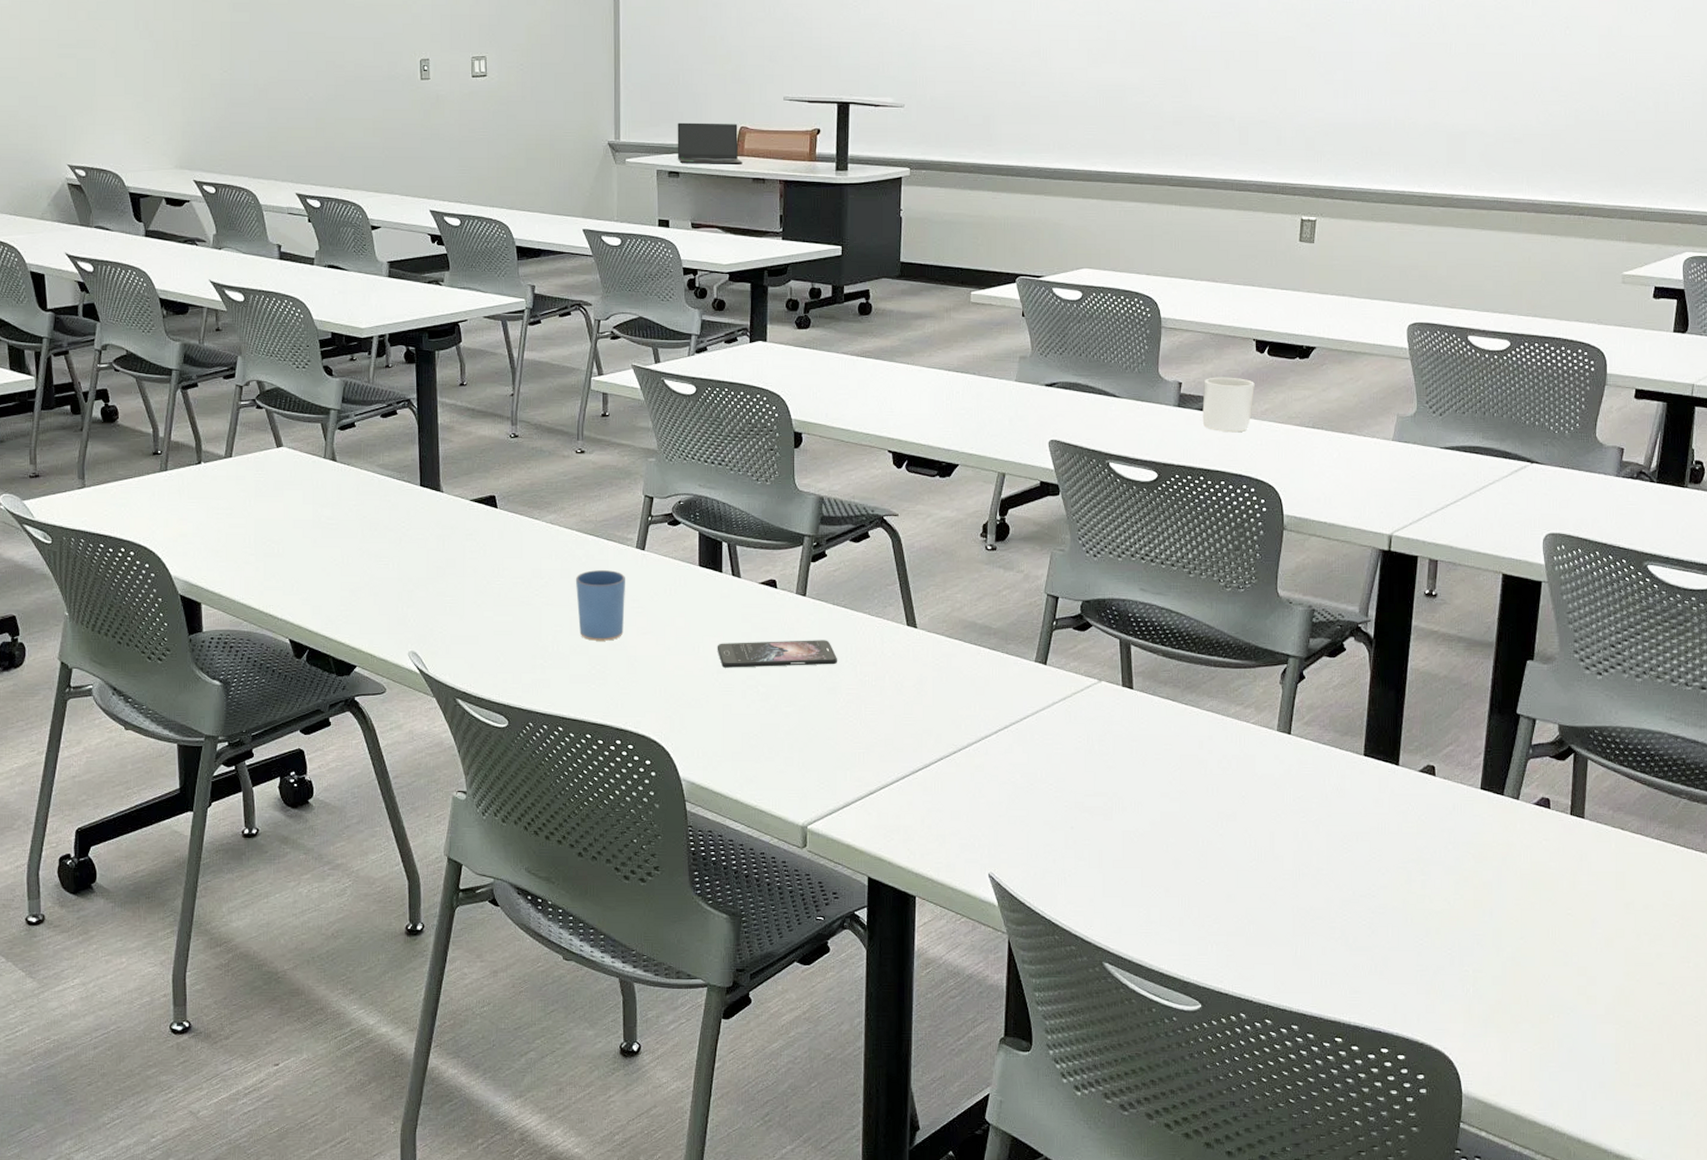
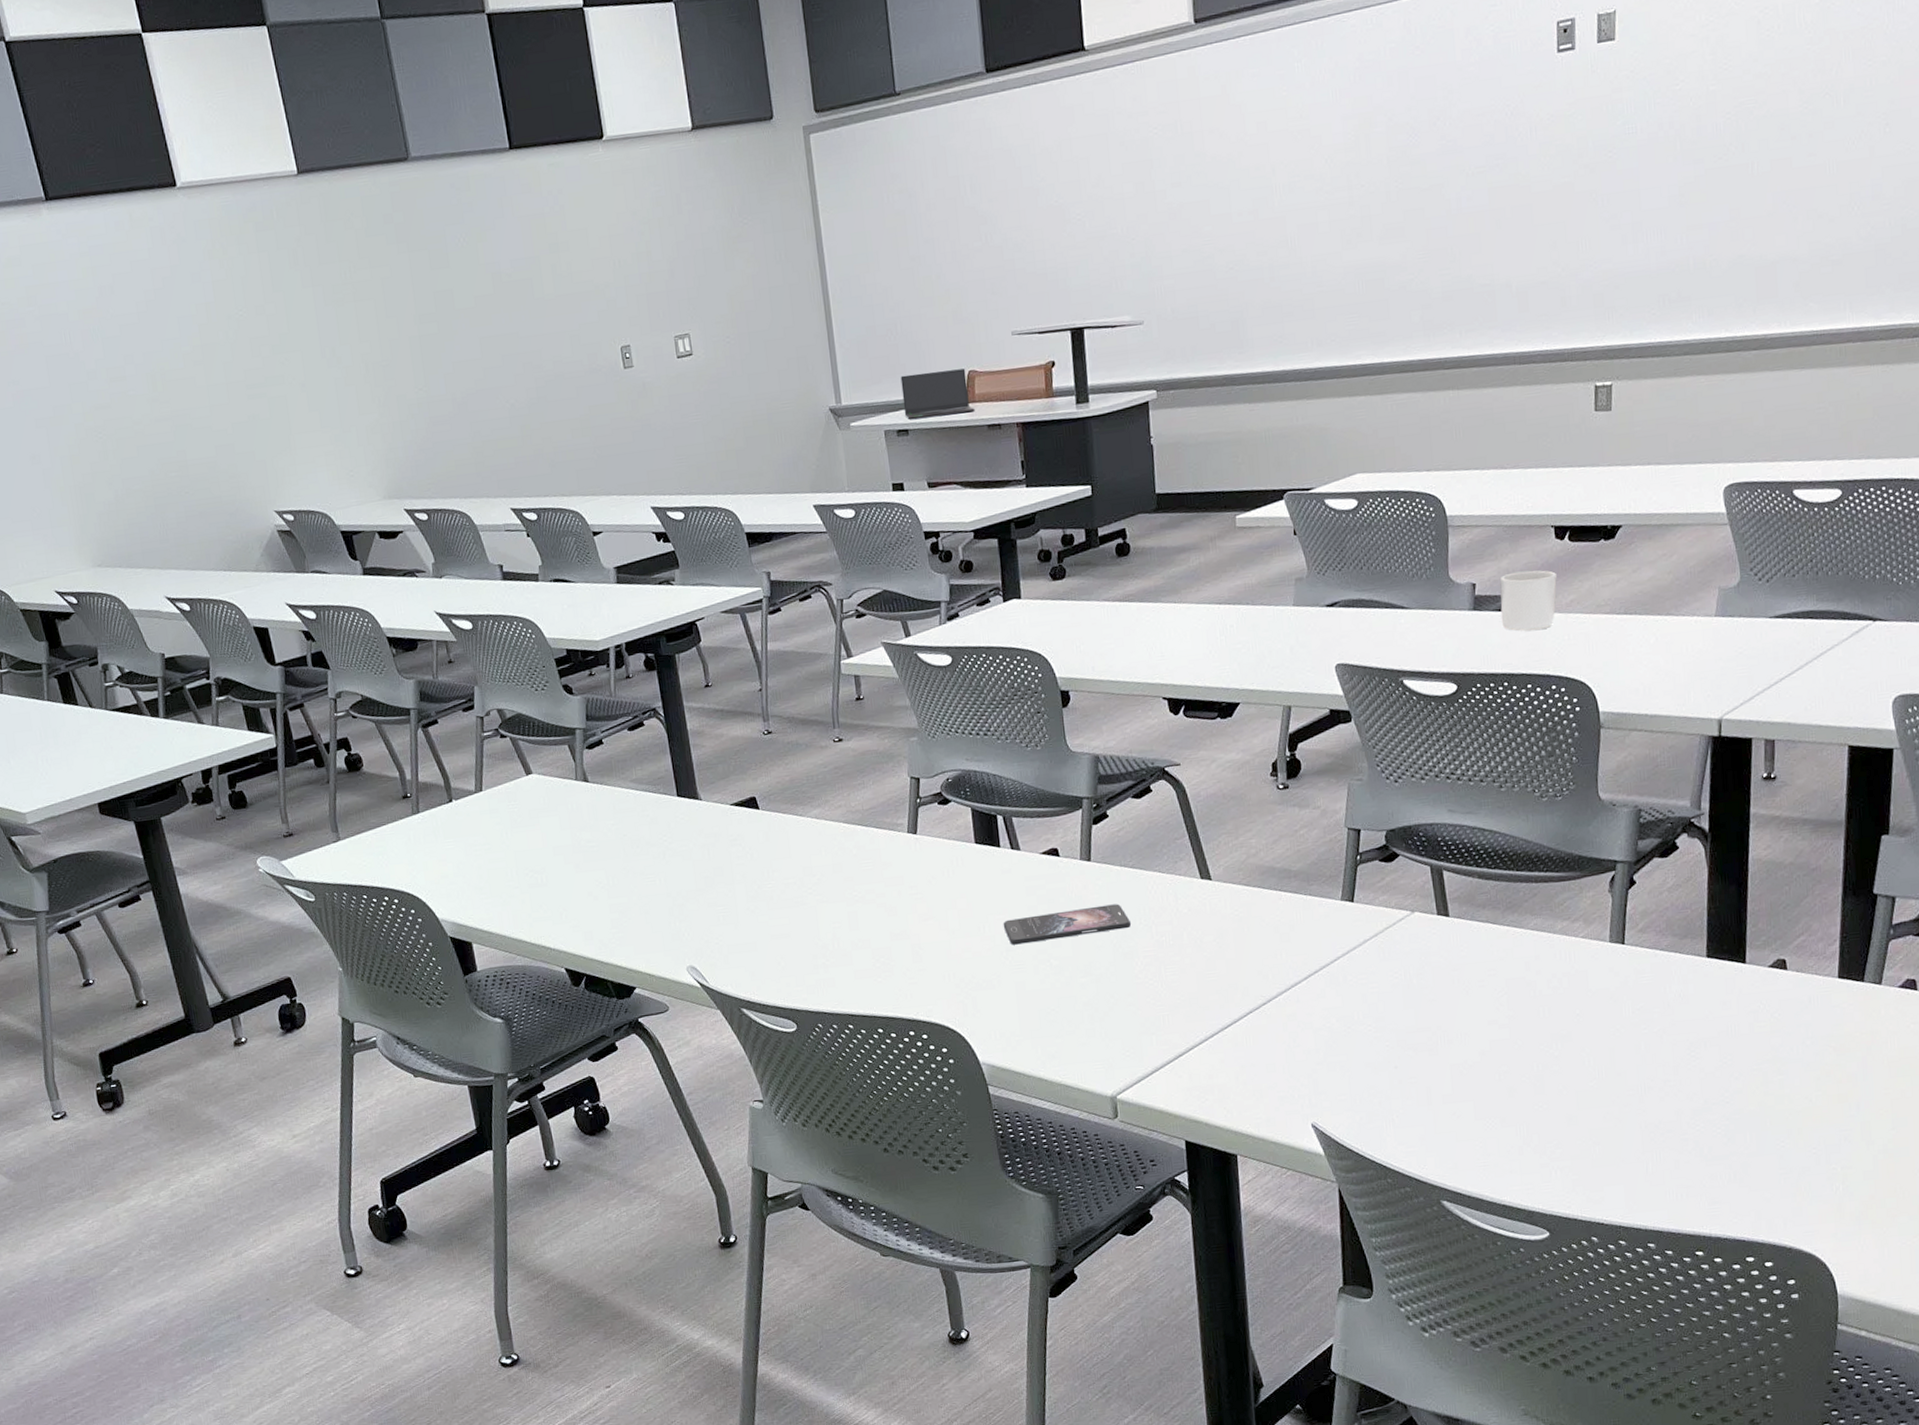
mug: present [575,570,625,641] -> none [848,859,905,934]

